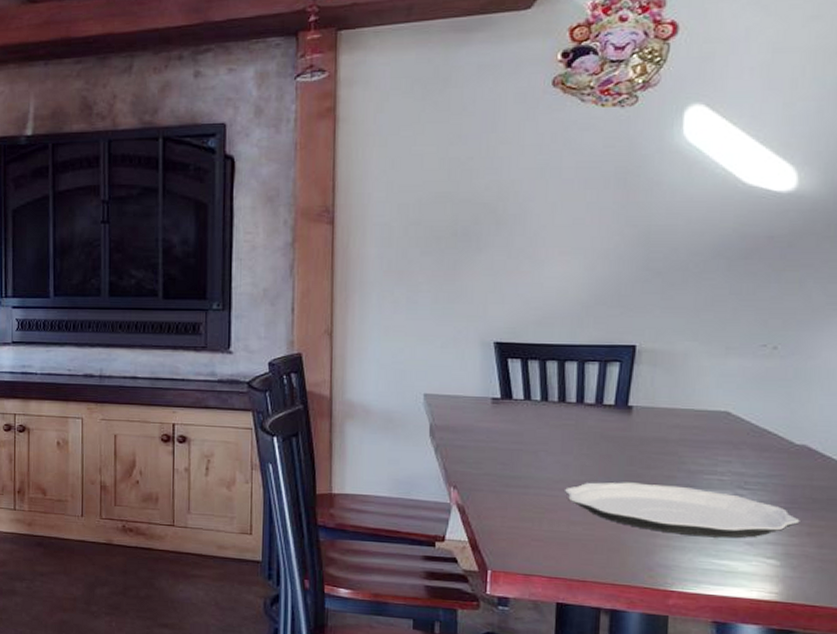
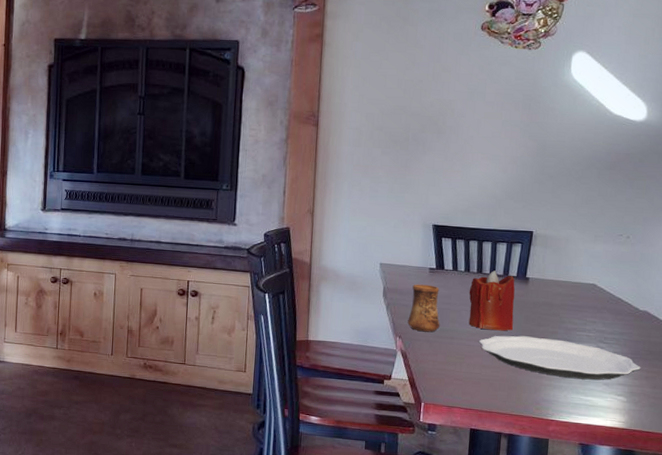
cup: none [464,419,509,480] -> present [407,284,440,333]
candle: none [548,398,614,477] -> present [468,270,515,331]

